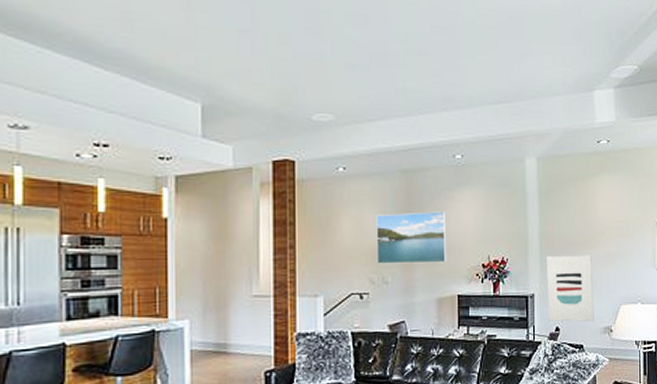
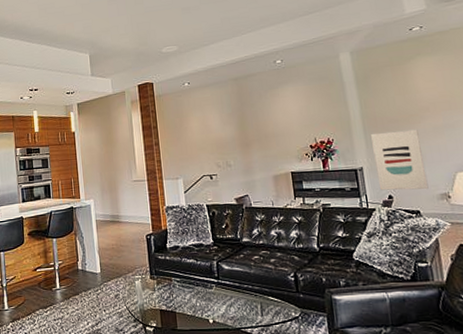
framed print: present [376,212,447,264] -> none [216,106,279,152]

